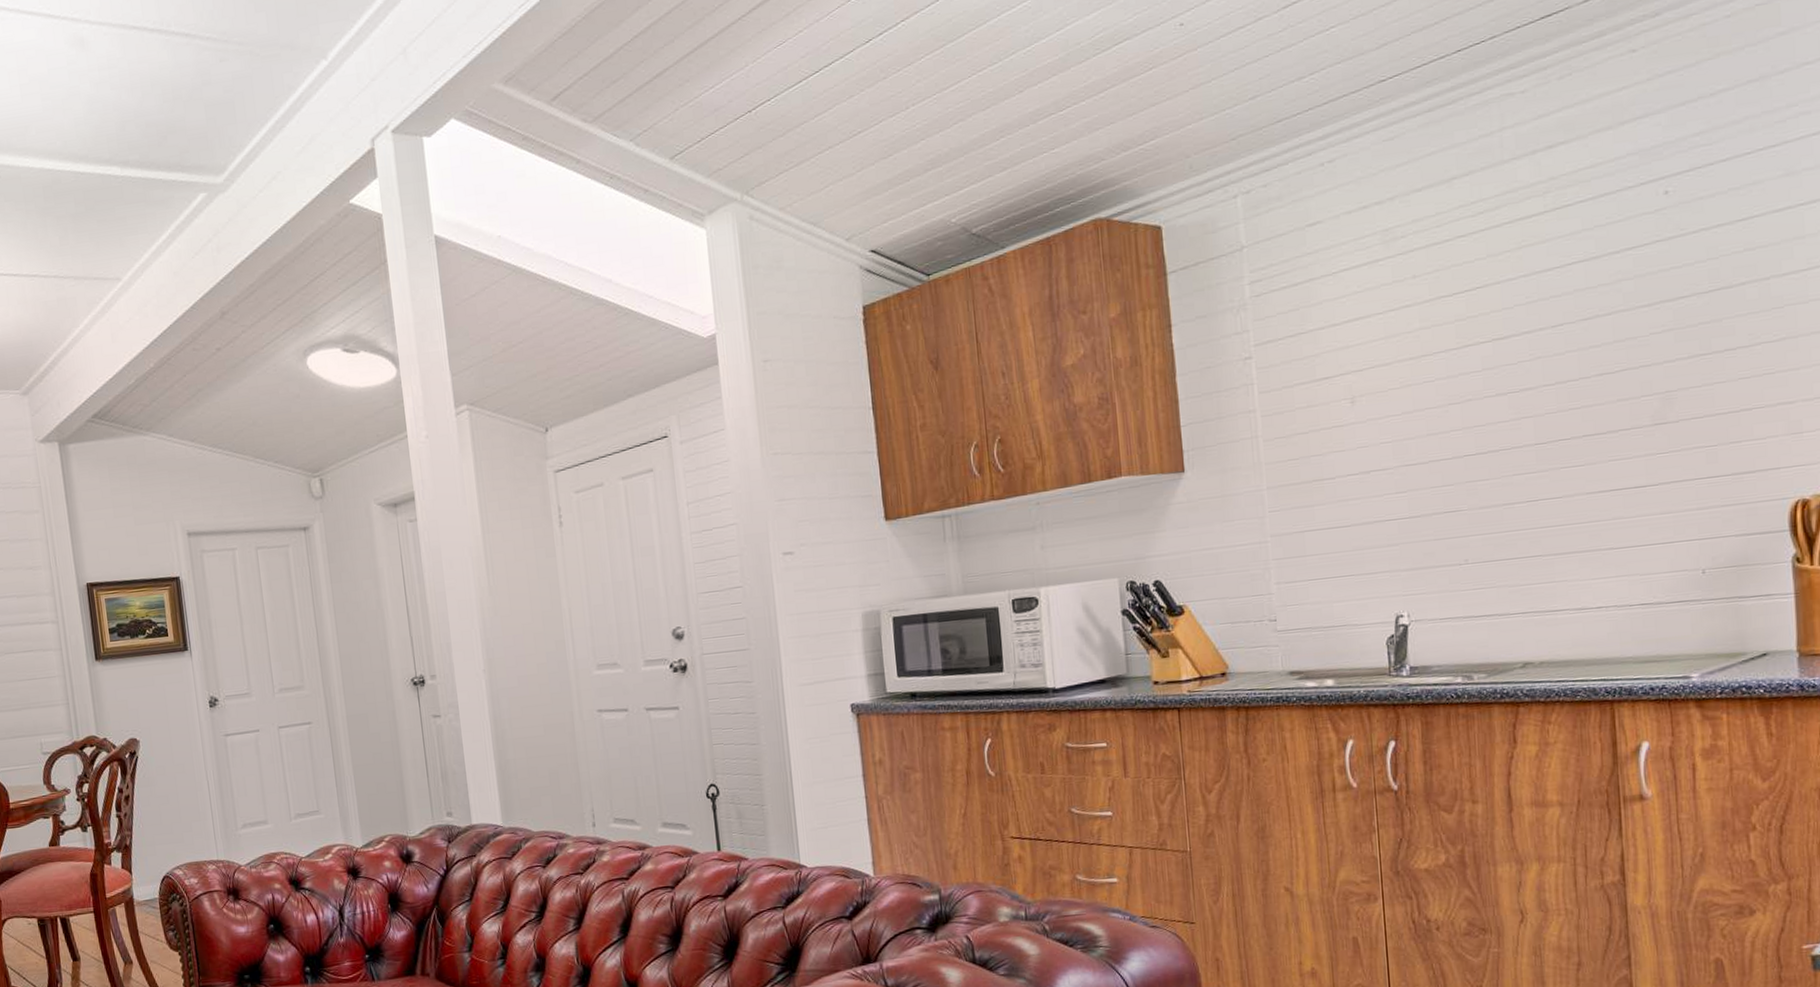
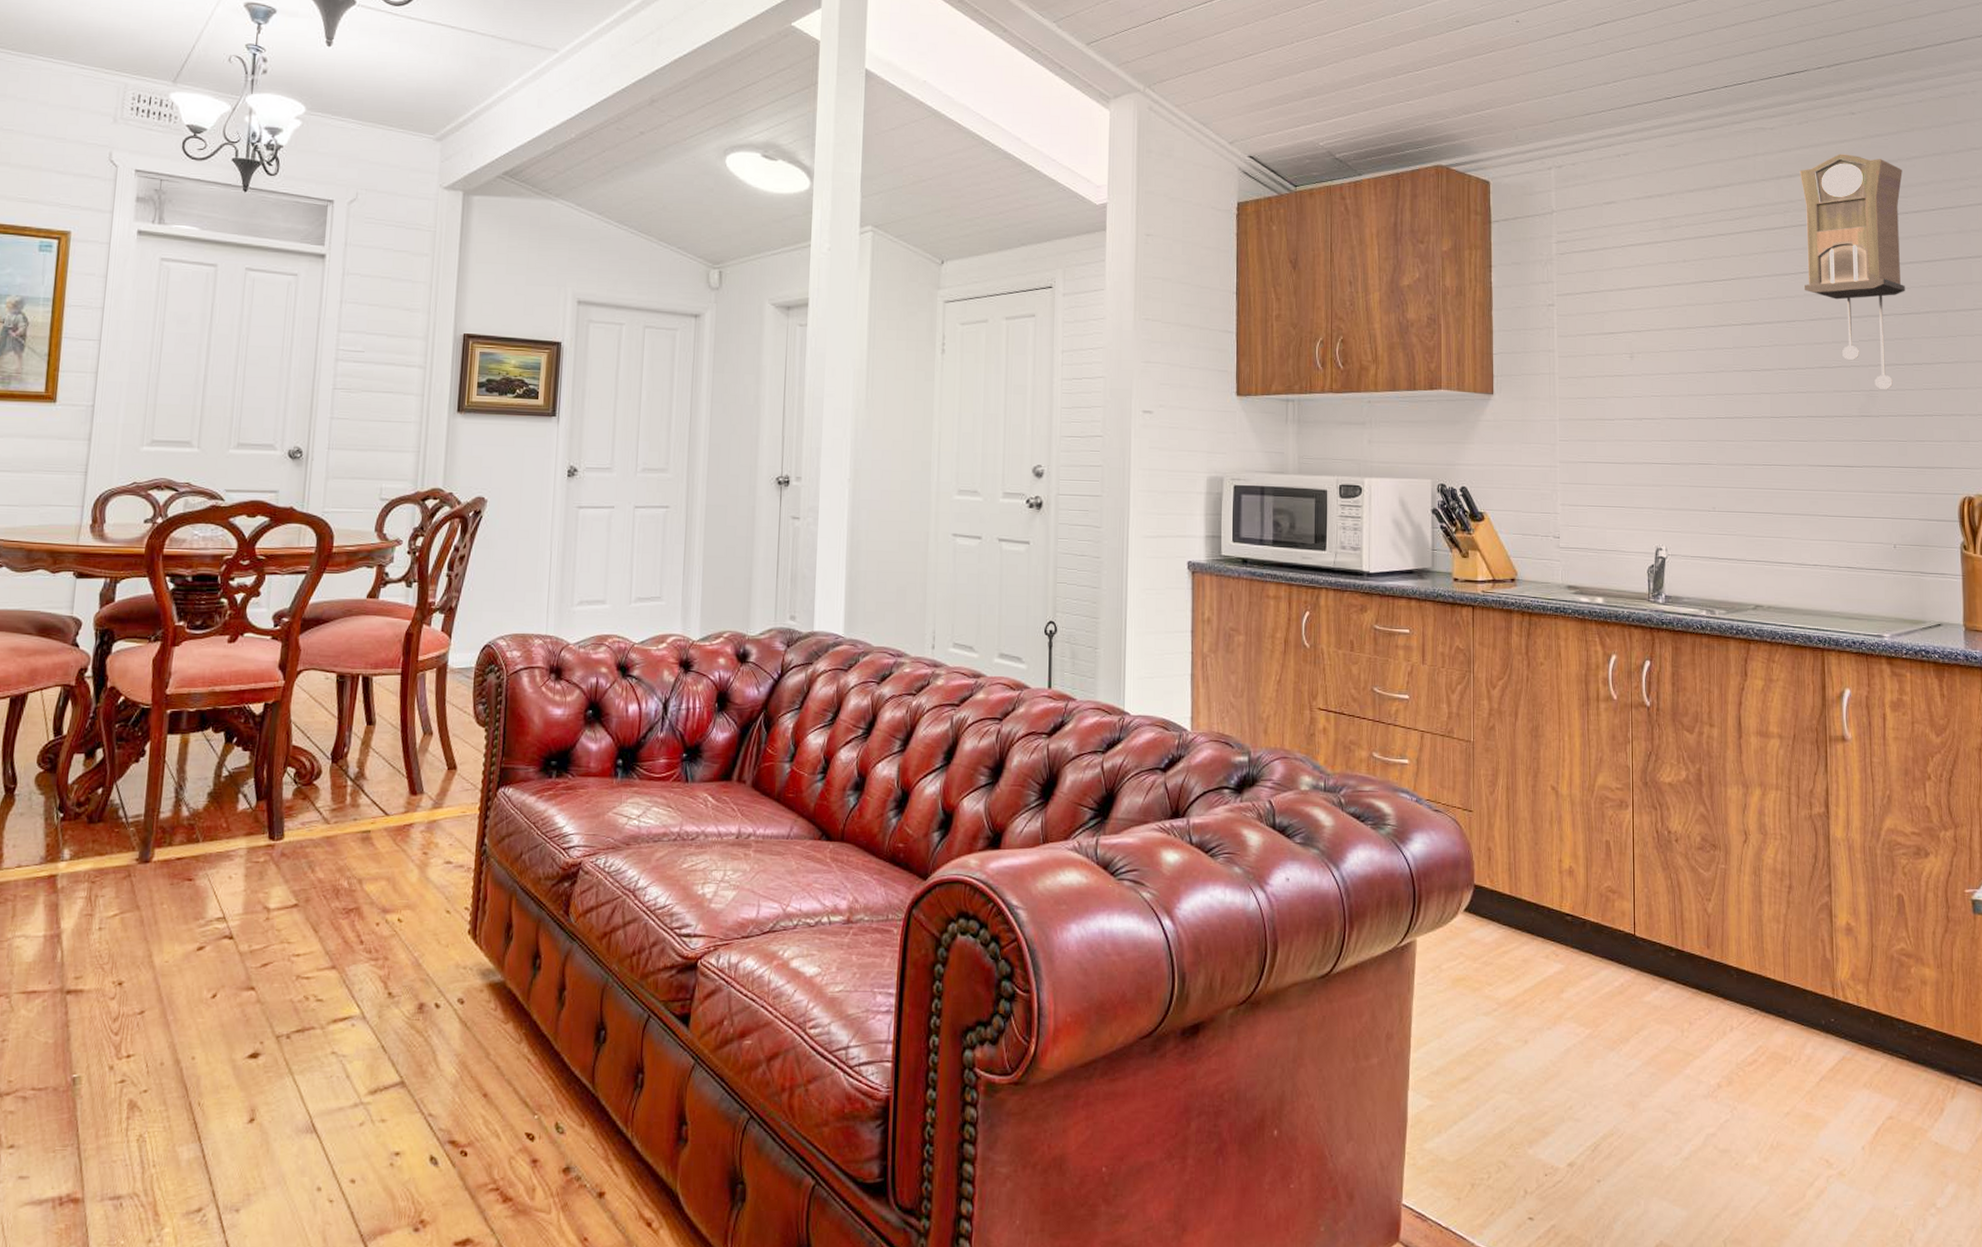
pendulum clock: none [1562,101,1712,388] -> present [1799,153,1905,389]

